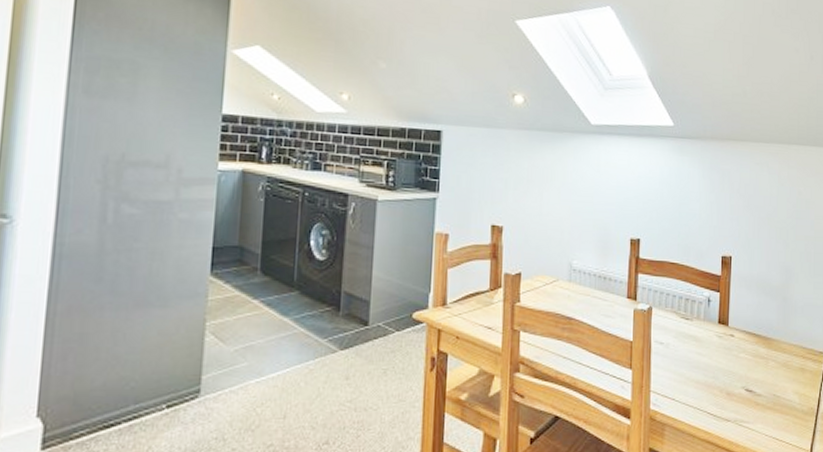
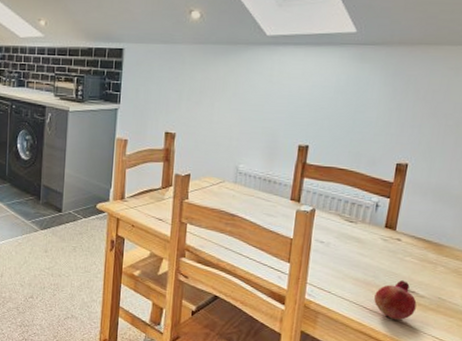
fruit: none [717,379,755,423] -> present [374,280,417,320]

